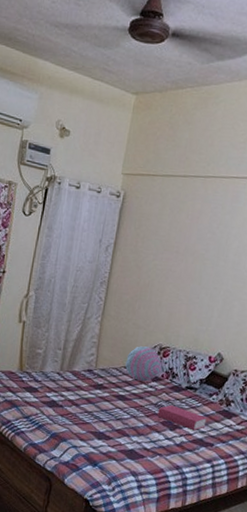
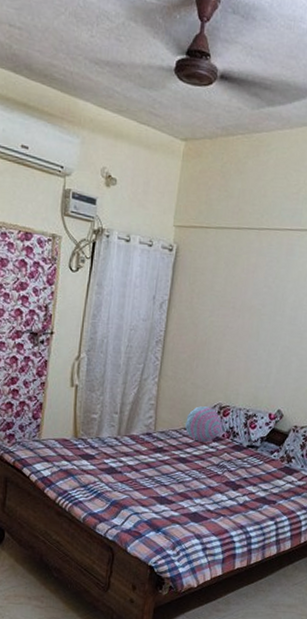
book: present [157,404,207,431] -> none [220,464,269,490]

